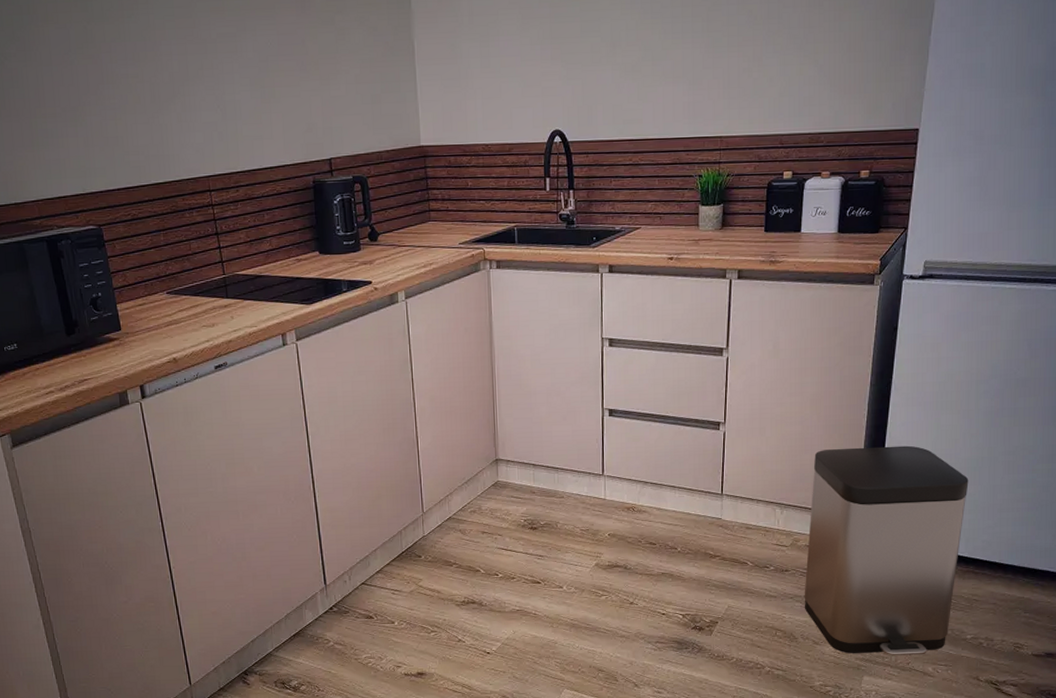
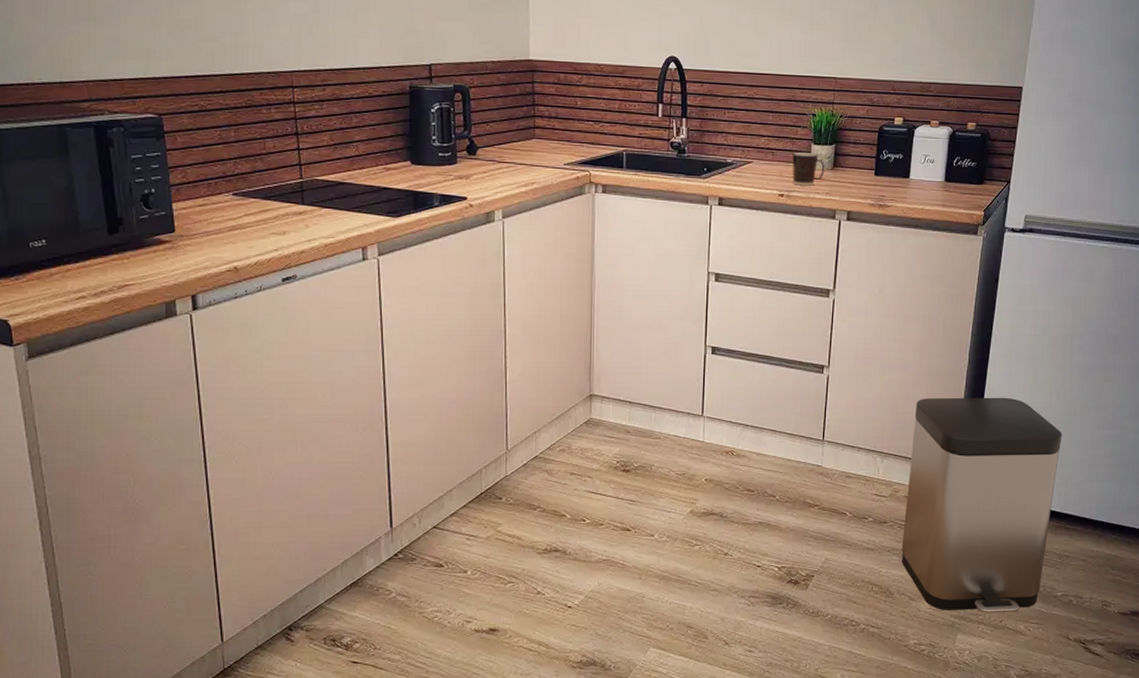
mug: none [680,213,713,248] -> present [792,151,825,186]

